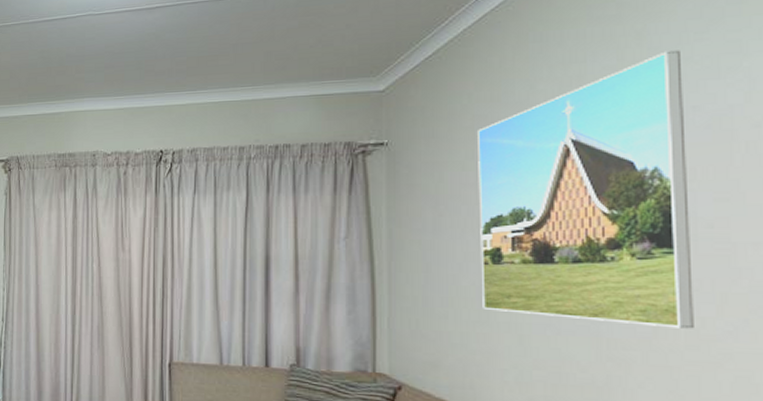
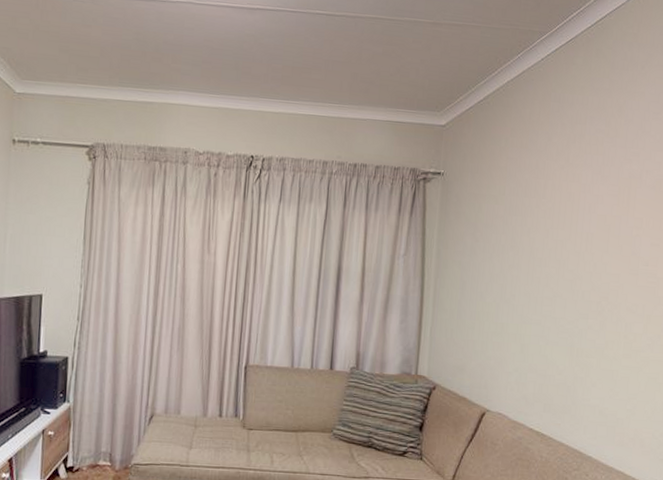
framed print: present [478,50,694,329] -> none [499,124,644,342]

